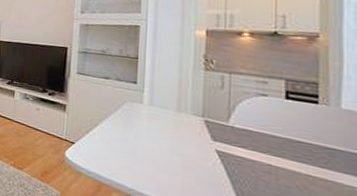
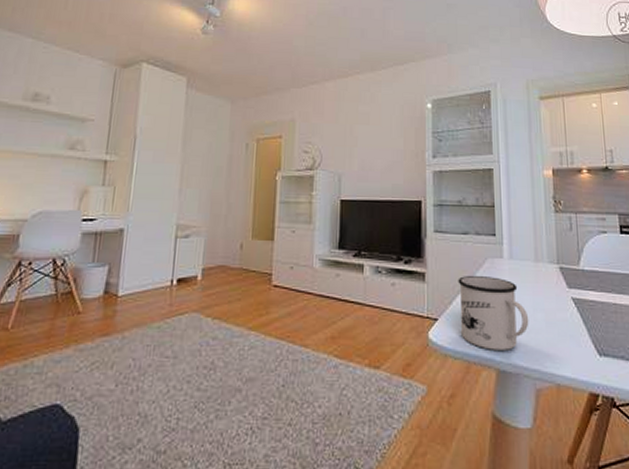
mug: none [95,113,165,182] -> present [458,275,529,350]

